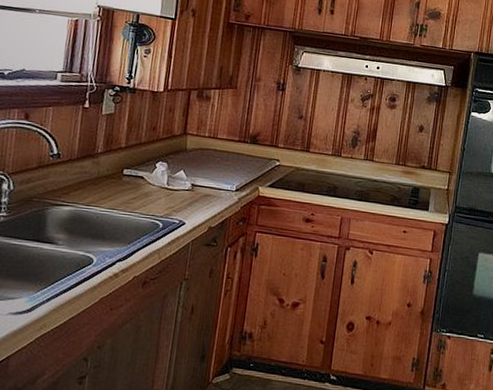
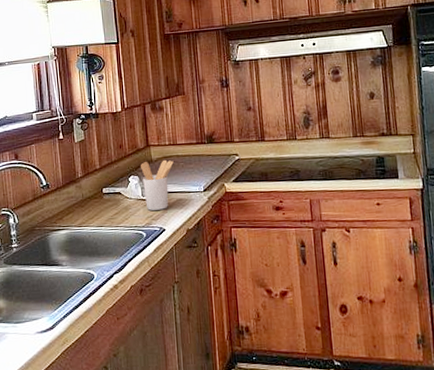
utensil holder: none [169,149,210,203] -> present [141,159,174,211]

